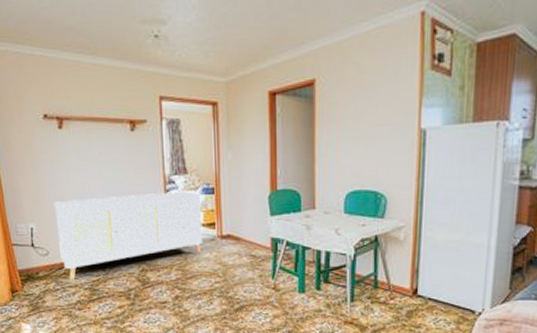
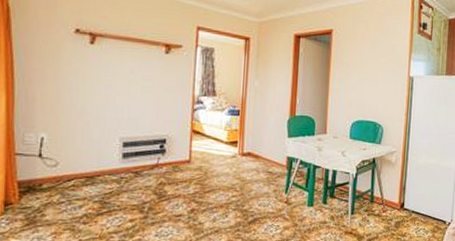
sideboard: present [53,191,203,281] -> none [71,111,227,193]

